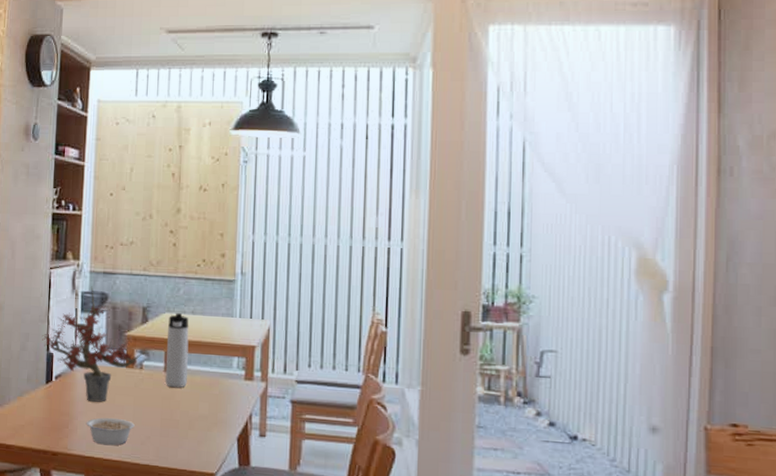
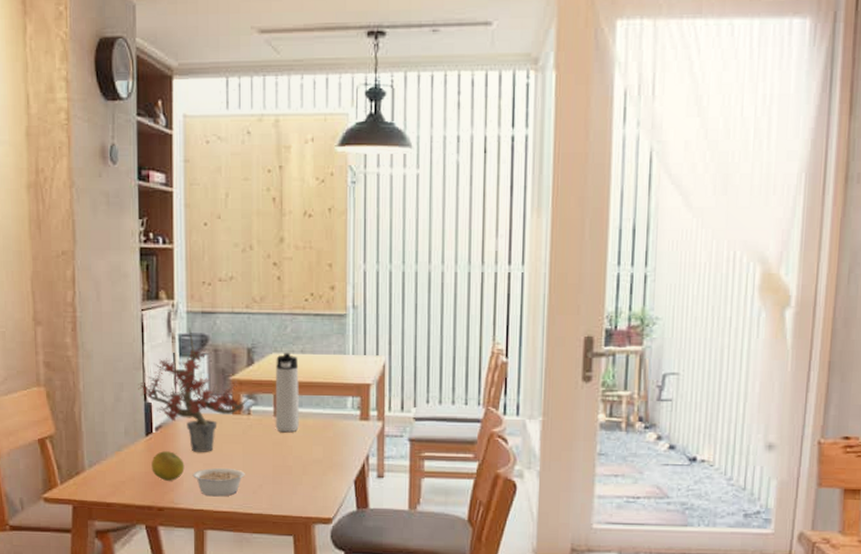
fruit: none [49,399,79,428] -> present [152,451,185,481]

